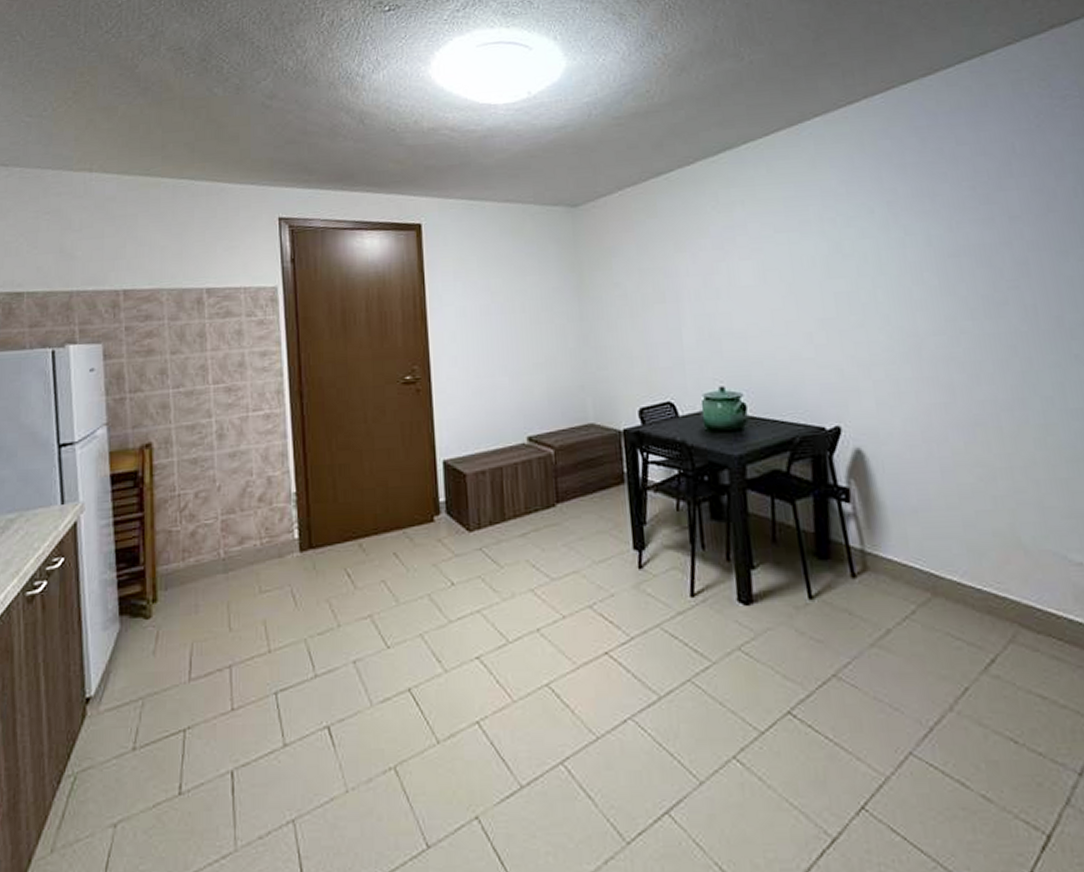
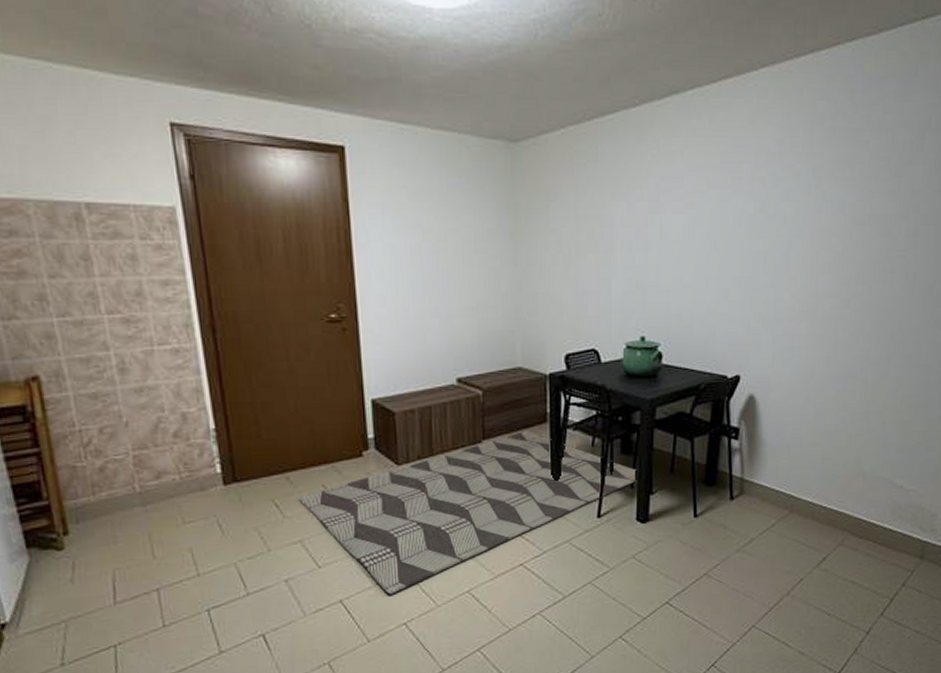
rug: none [371,493,735,685] -> present [299,431,638,595]

